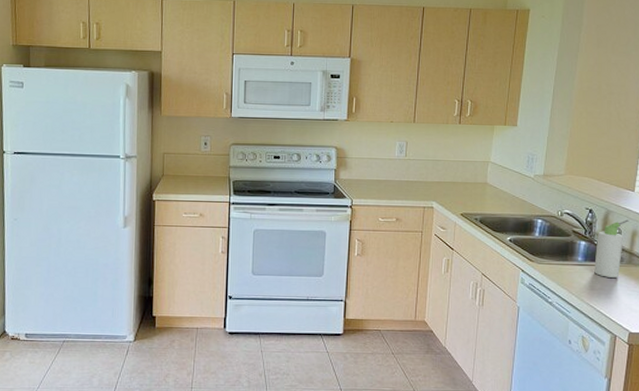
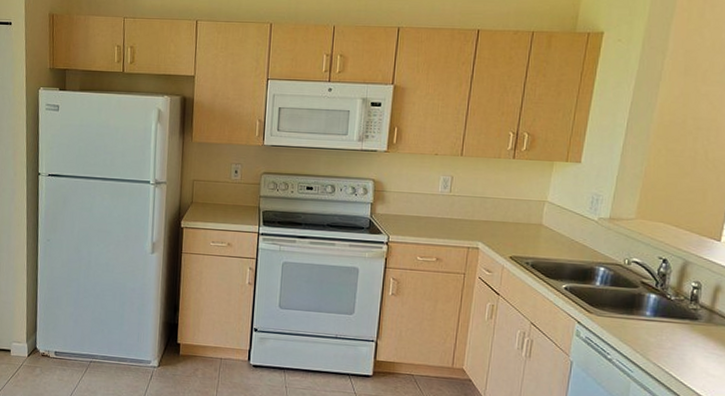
bottle: present [594,219,629,278] -> none [665,272,712,337]

